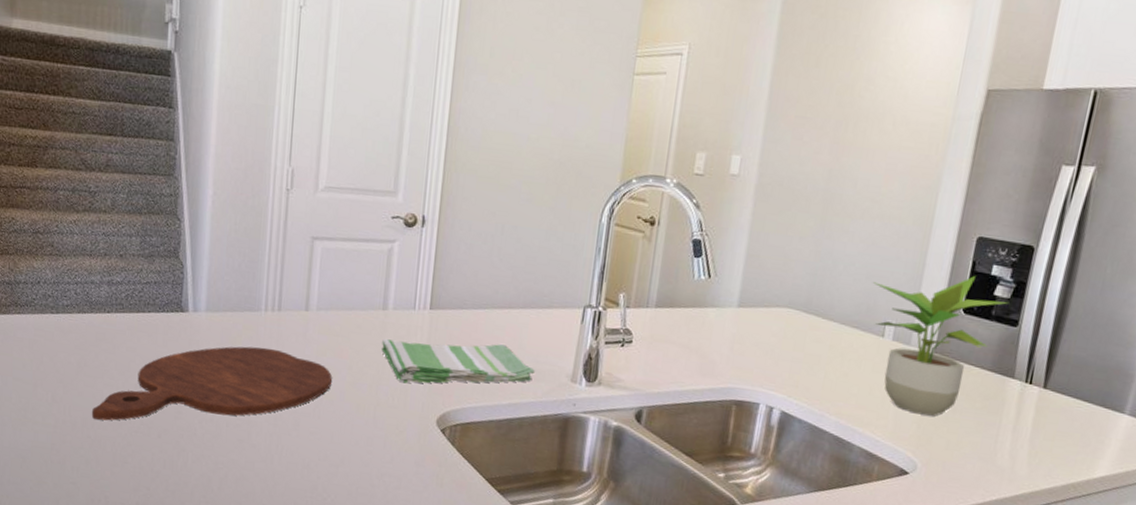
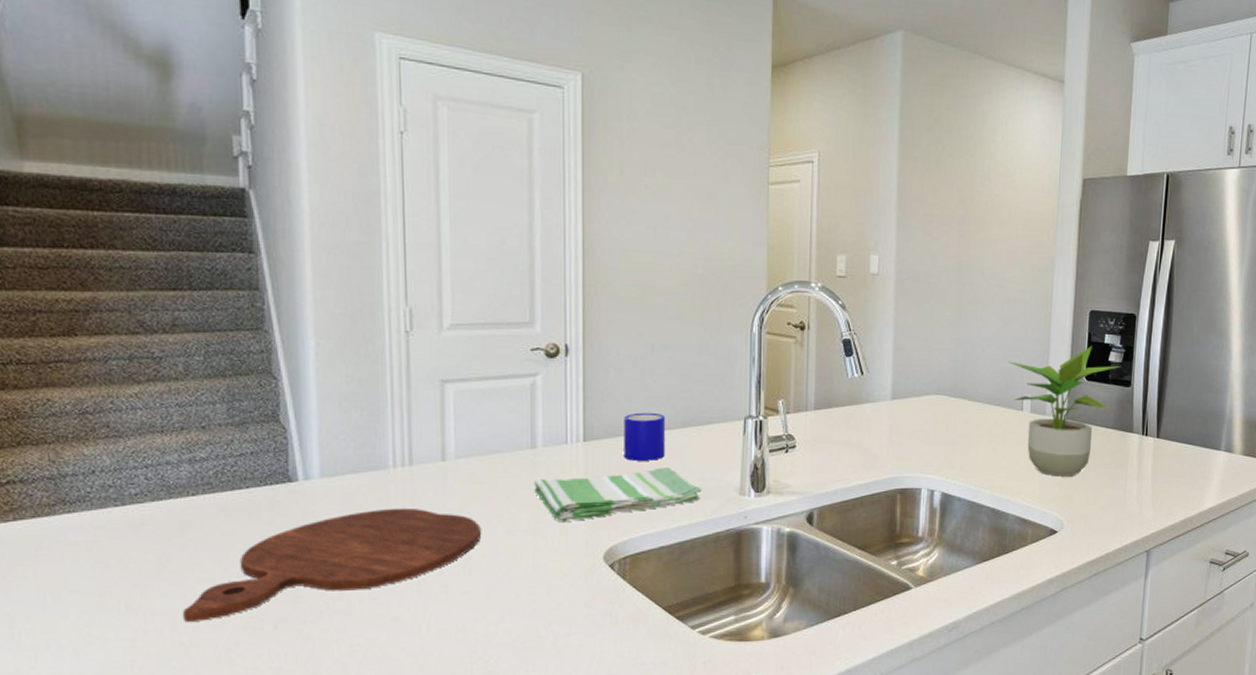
mug: none [465,288,508,337] -> present [624,412,666,461]

